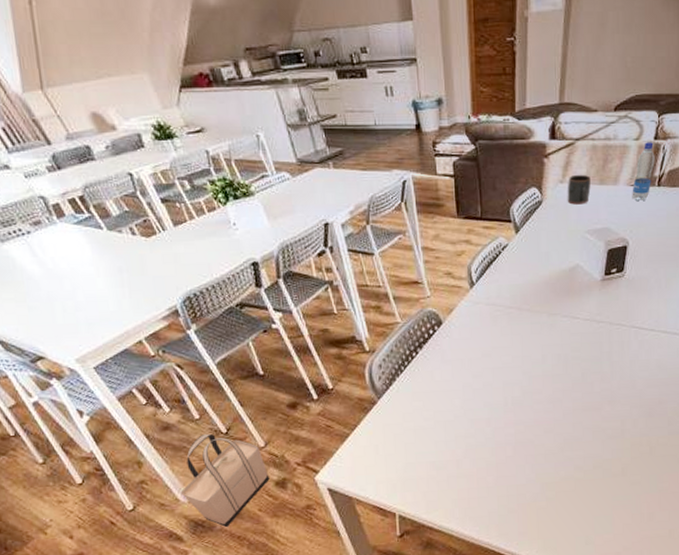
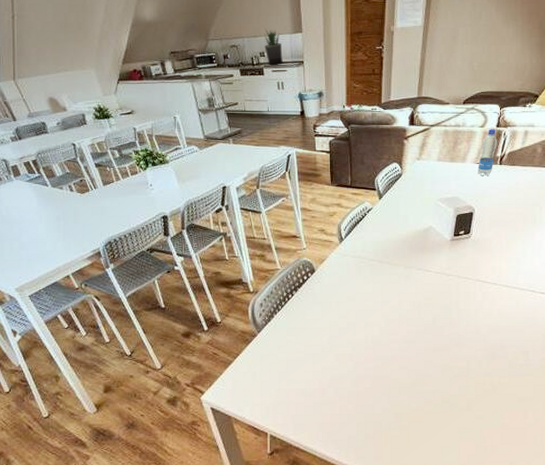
shopping bag: present [180,433,270,527] -> none [88,355,163,436]
planter: none [364,16,390,65] -> present [264,29,283,66]
mug: present [567,174,591,205] -> none [423,153,443,178]

